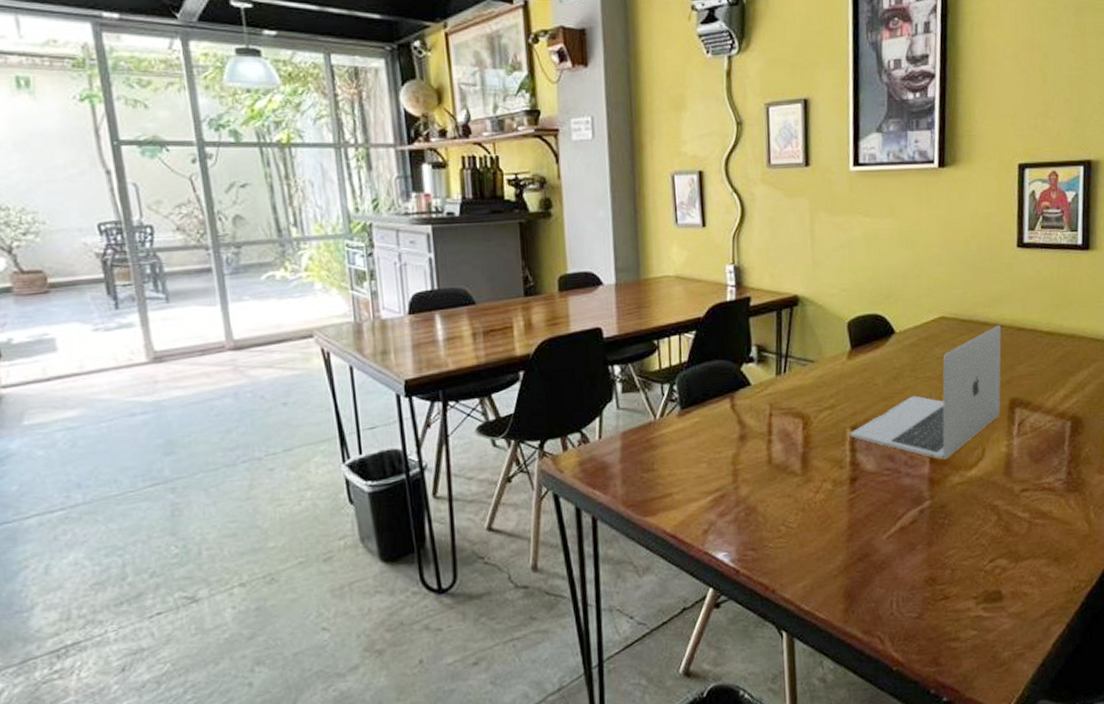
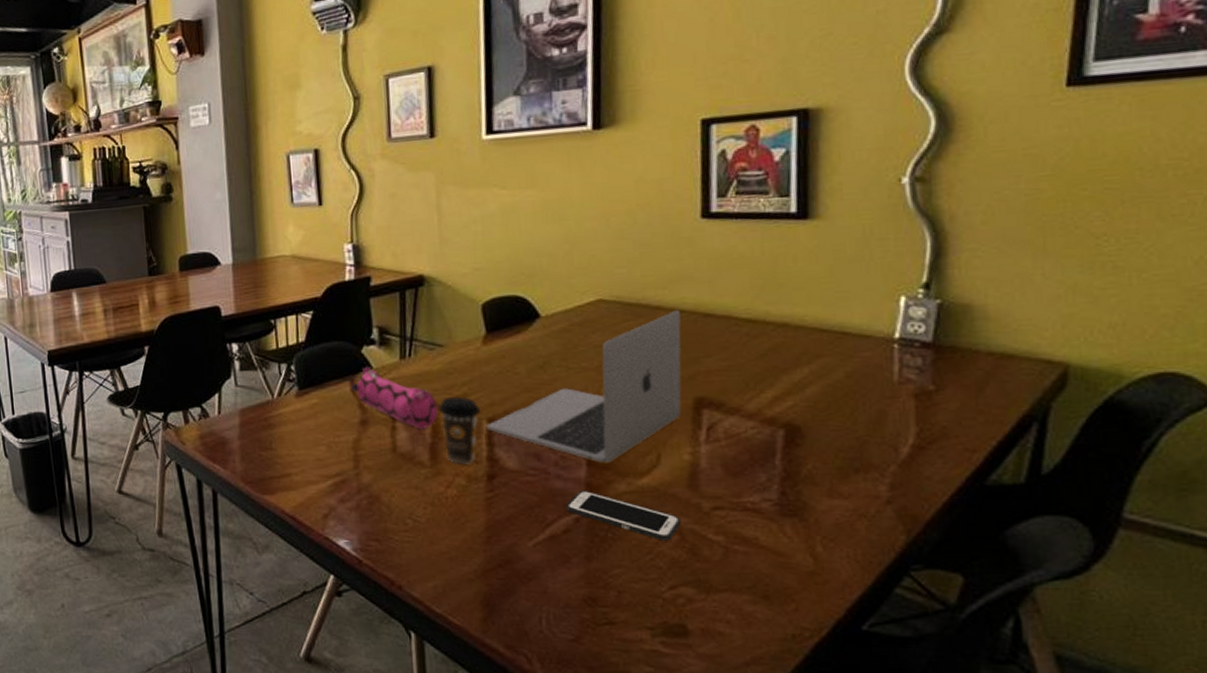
pencil case: none [731,384,810,441] -> present [351,367,439,430]
coffee cup: none [810,407,845,471] -> present [439,396,480,464]
cell phone: none [913,484,998,522] -> present [566,490,681,541]

